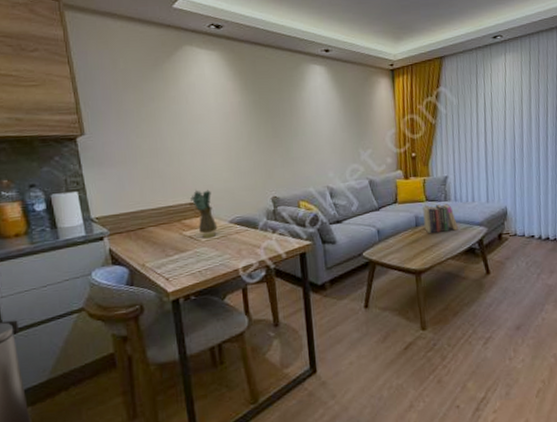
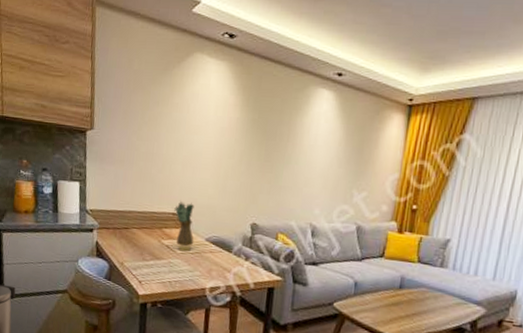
books: present [423,204,458,234] -> none [409,266,450,304]

